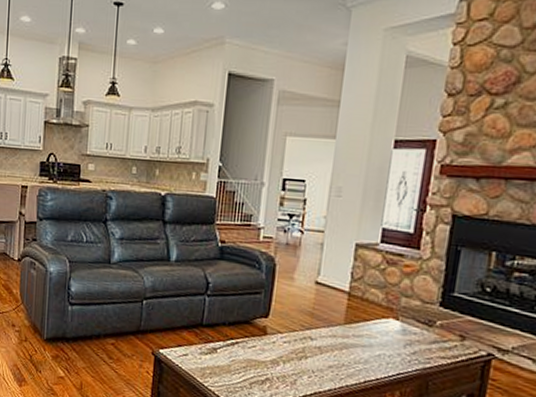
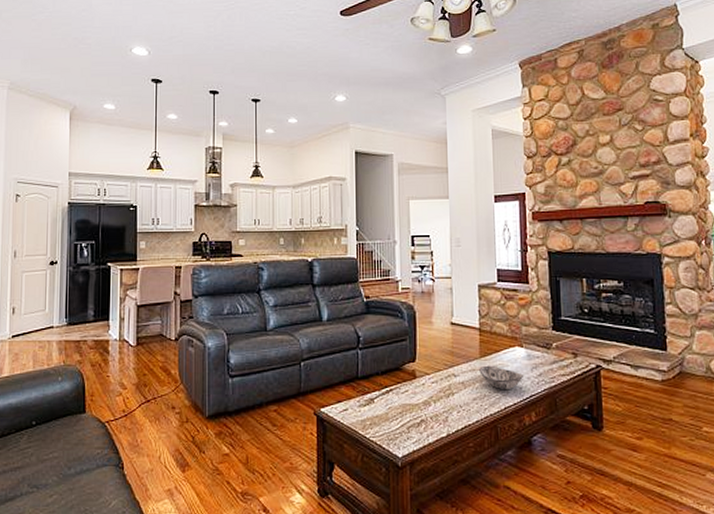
decorative bowl: none [341,333,393,364] -> present [479,365,523,390]

